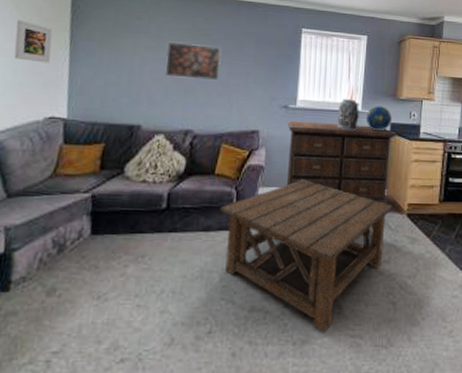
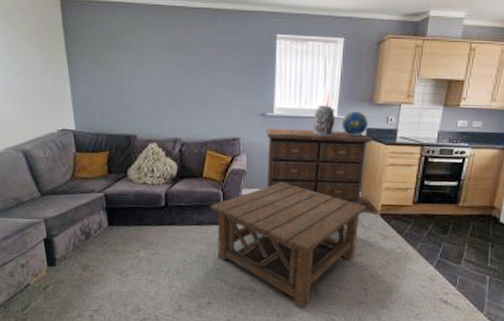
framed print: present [14,19,53,64] -> none [21,42,54,81]
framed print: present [165,41,222,80] -> none [150,55,201,92]

